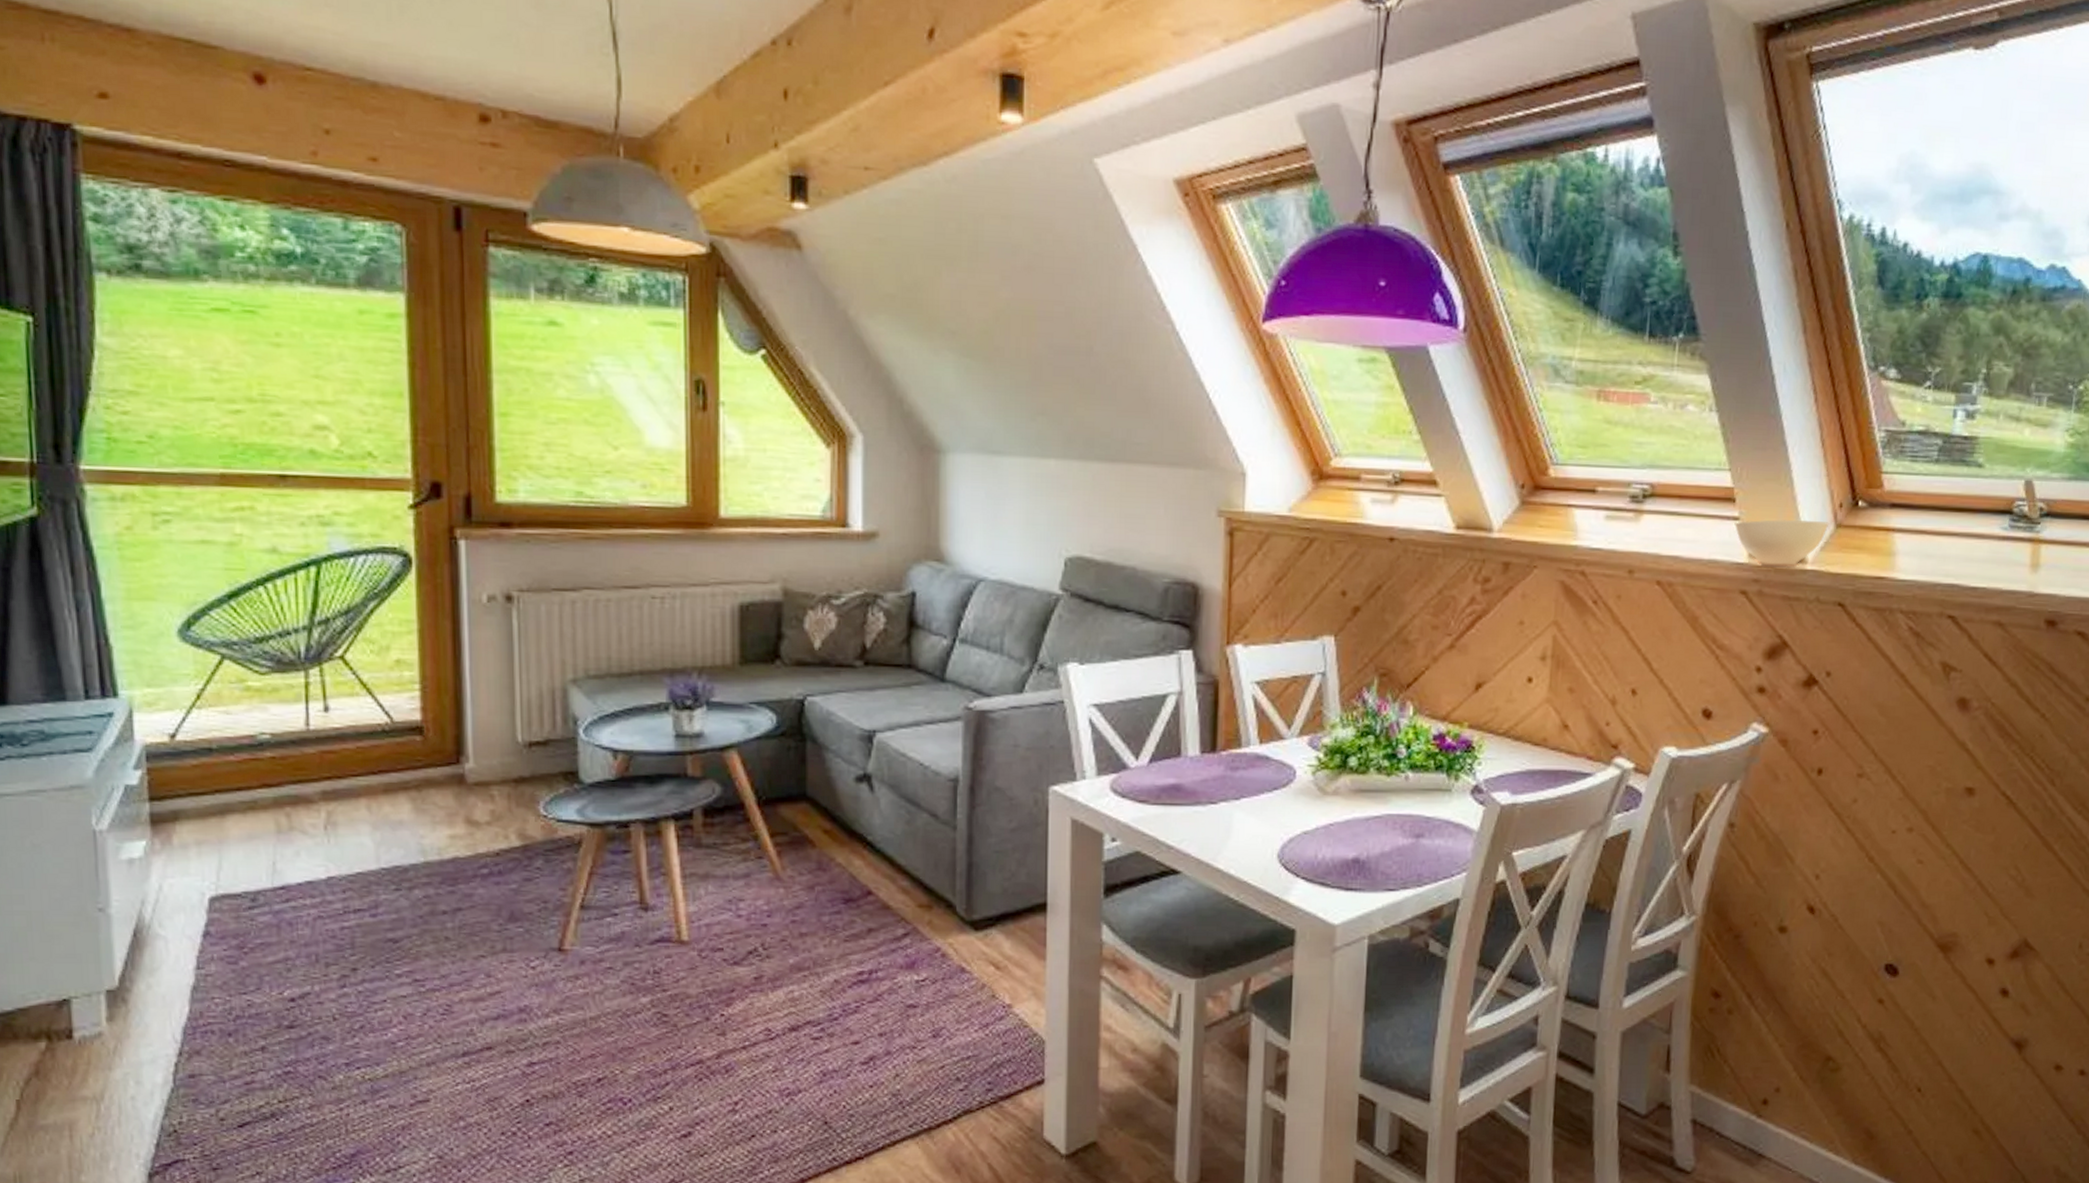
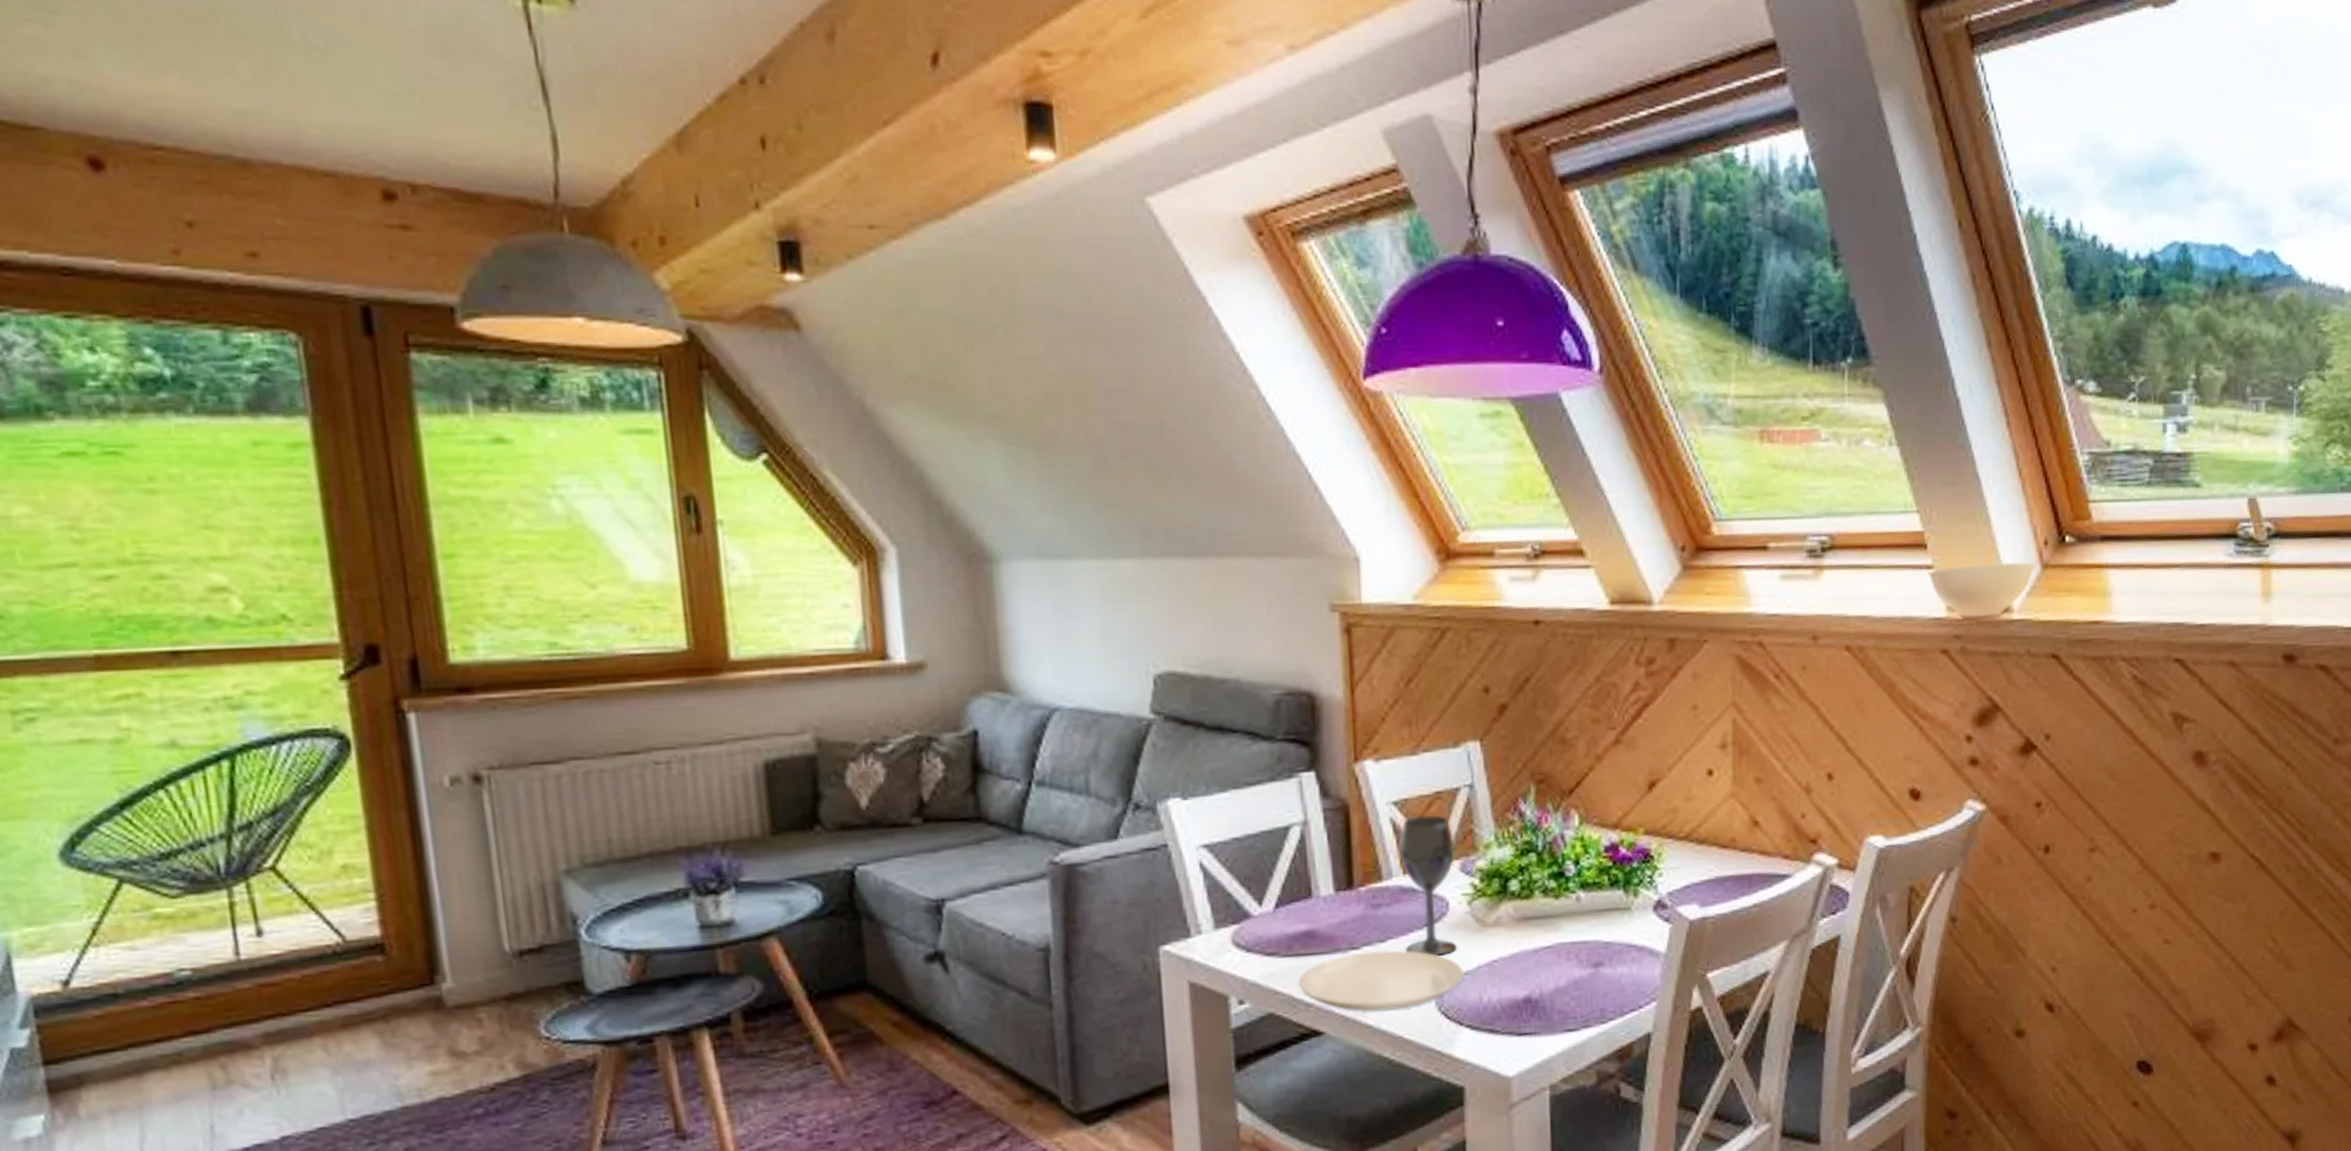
plate: none [1162,807,1303,858] -> present [1298,950,1464,1012]
wine glass: none [1257,695,1306,816] -> present [1399,815,1456,956]

